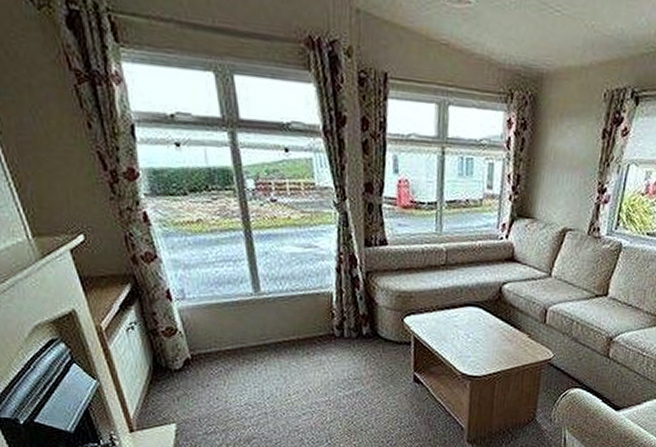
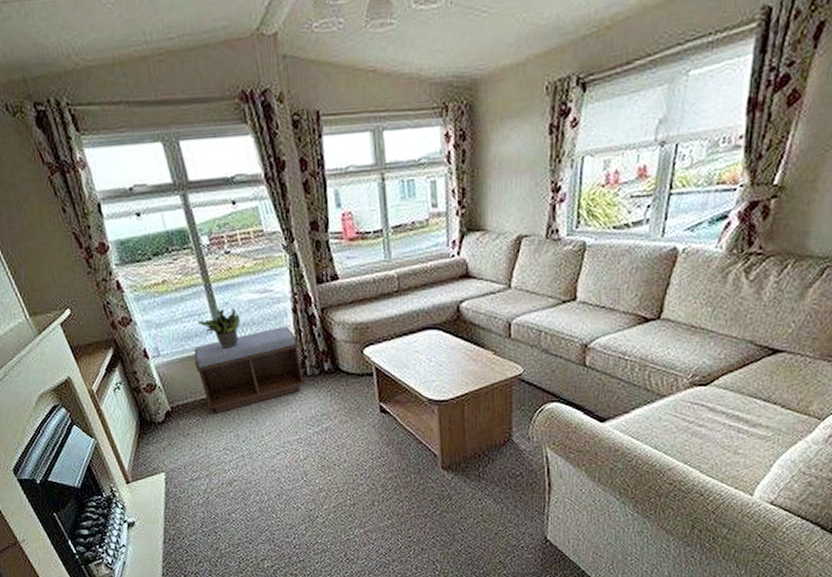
bench: none [224,285,342,367] -> present [194,327,306,414]
potted plant: none [231,257,279,300] -> present [197,308,240,348]

